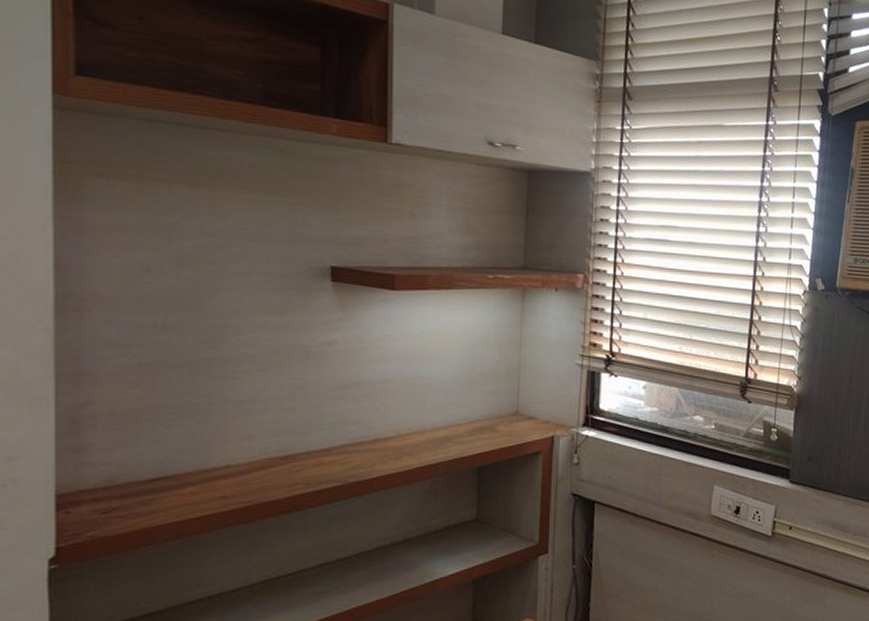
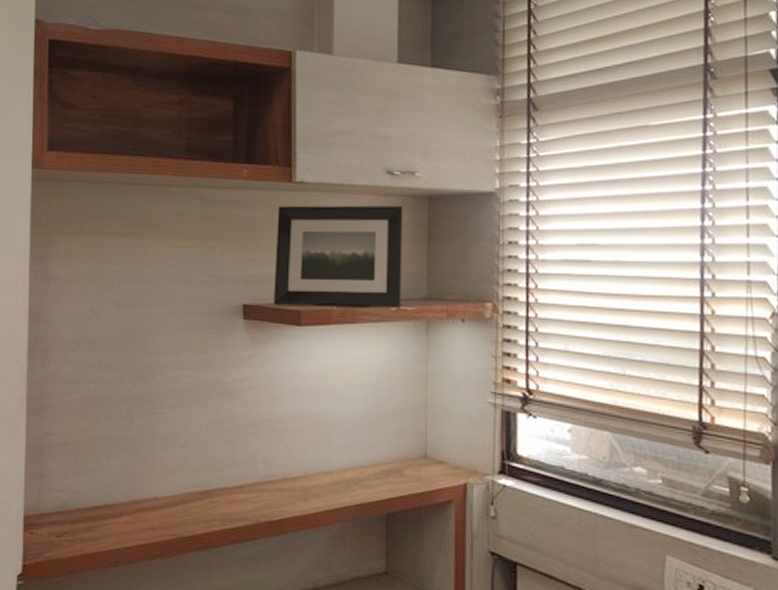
picture frame: none [366,166,503,276] -> present [274,205,403,308]

